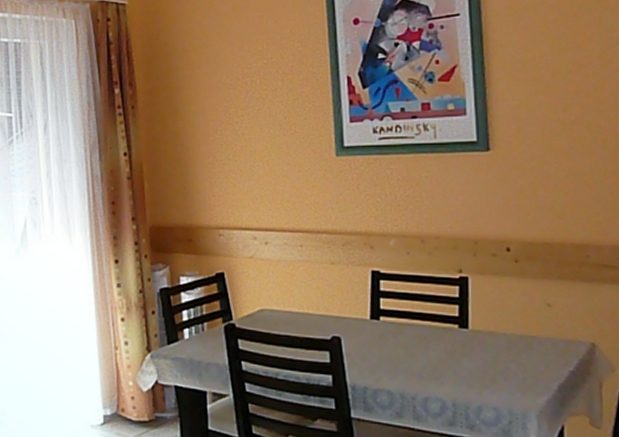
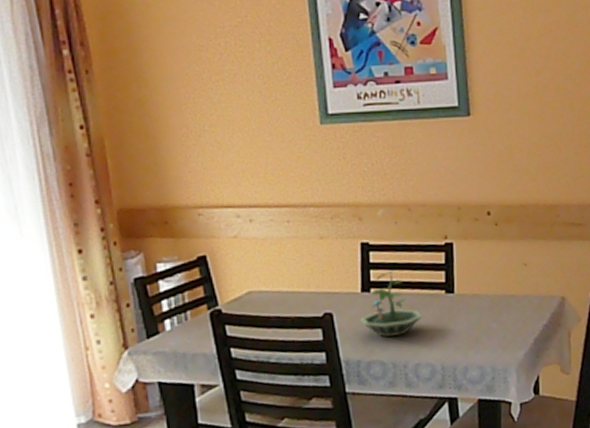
terrarium: none [368,300,434,366] -> present [360,270,423,337]

